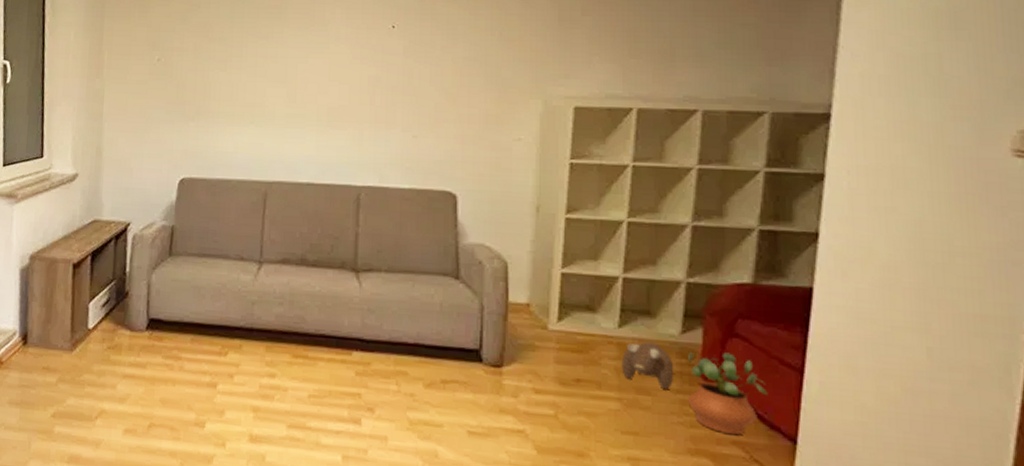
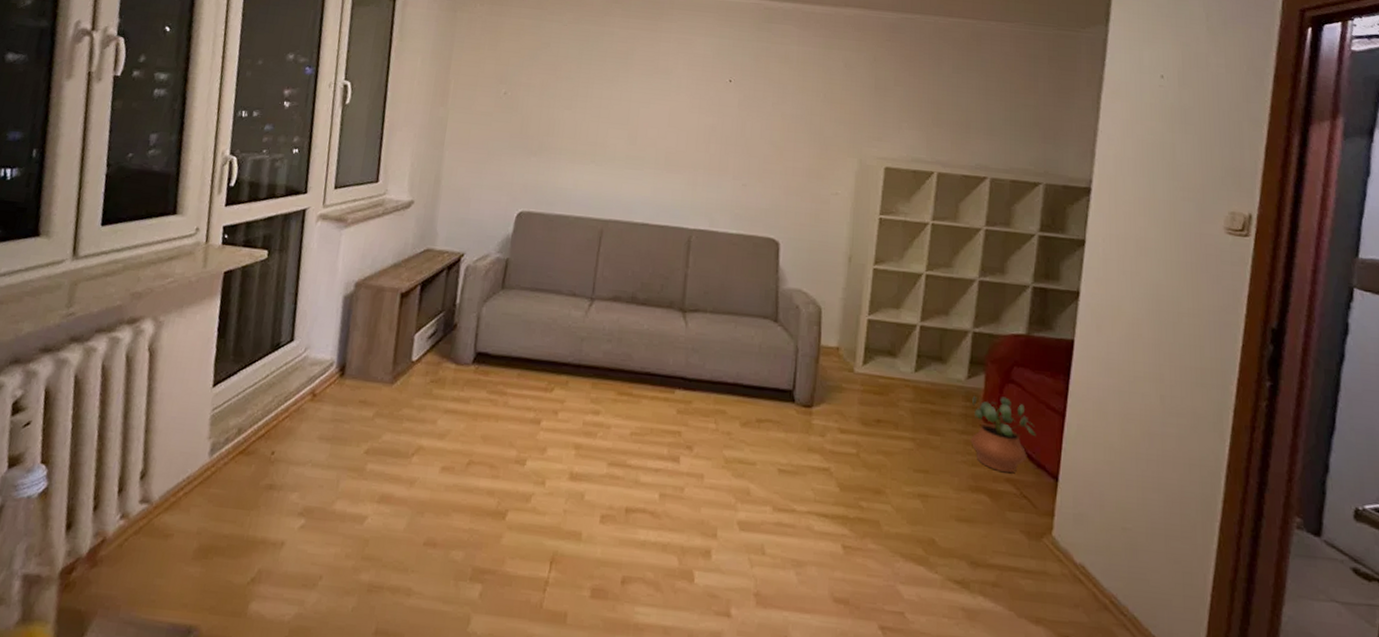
plush toy: present [621,342,674,390] -> none [916,386,960,431]

